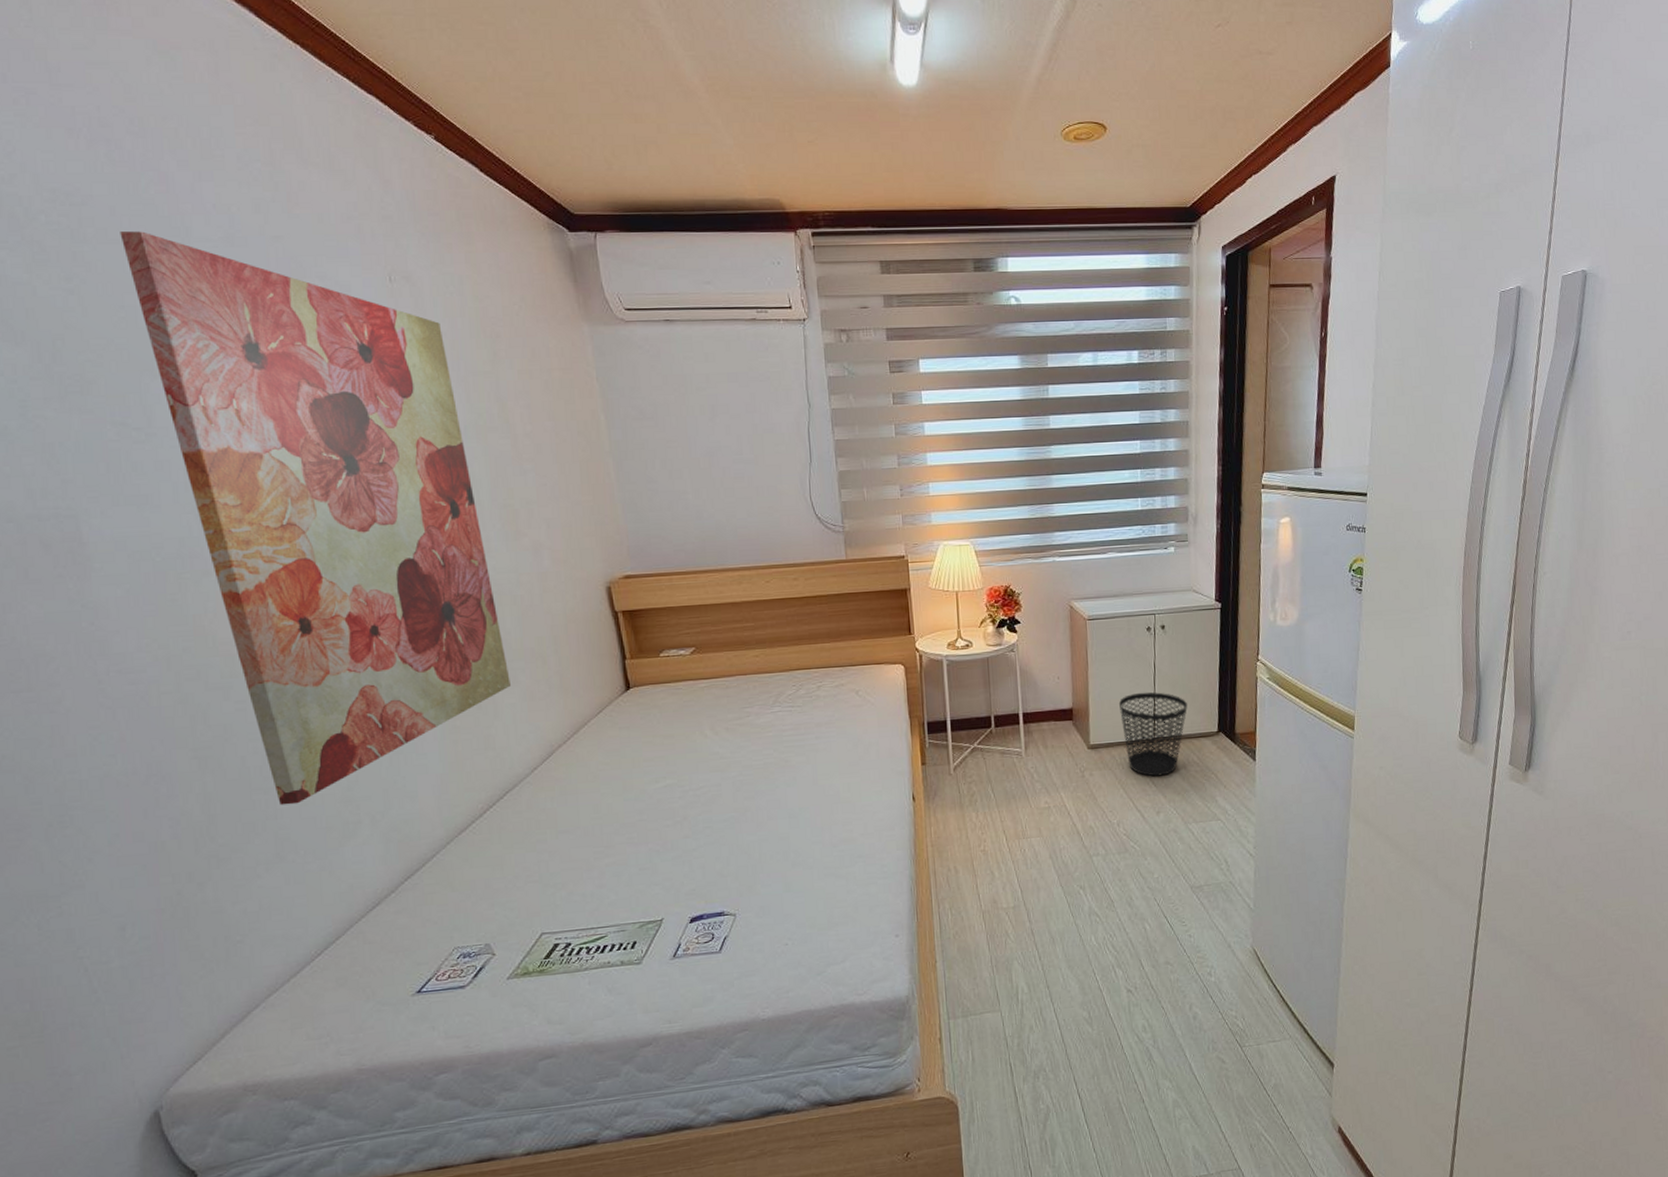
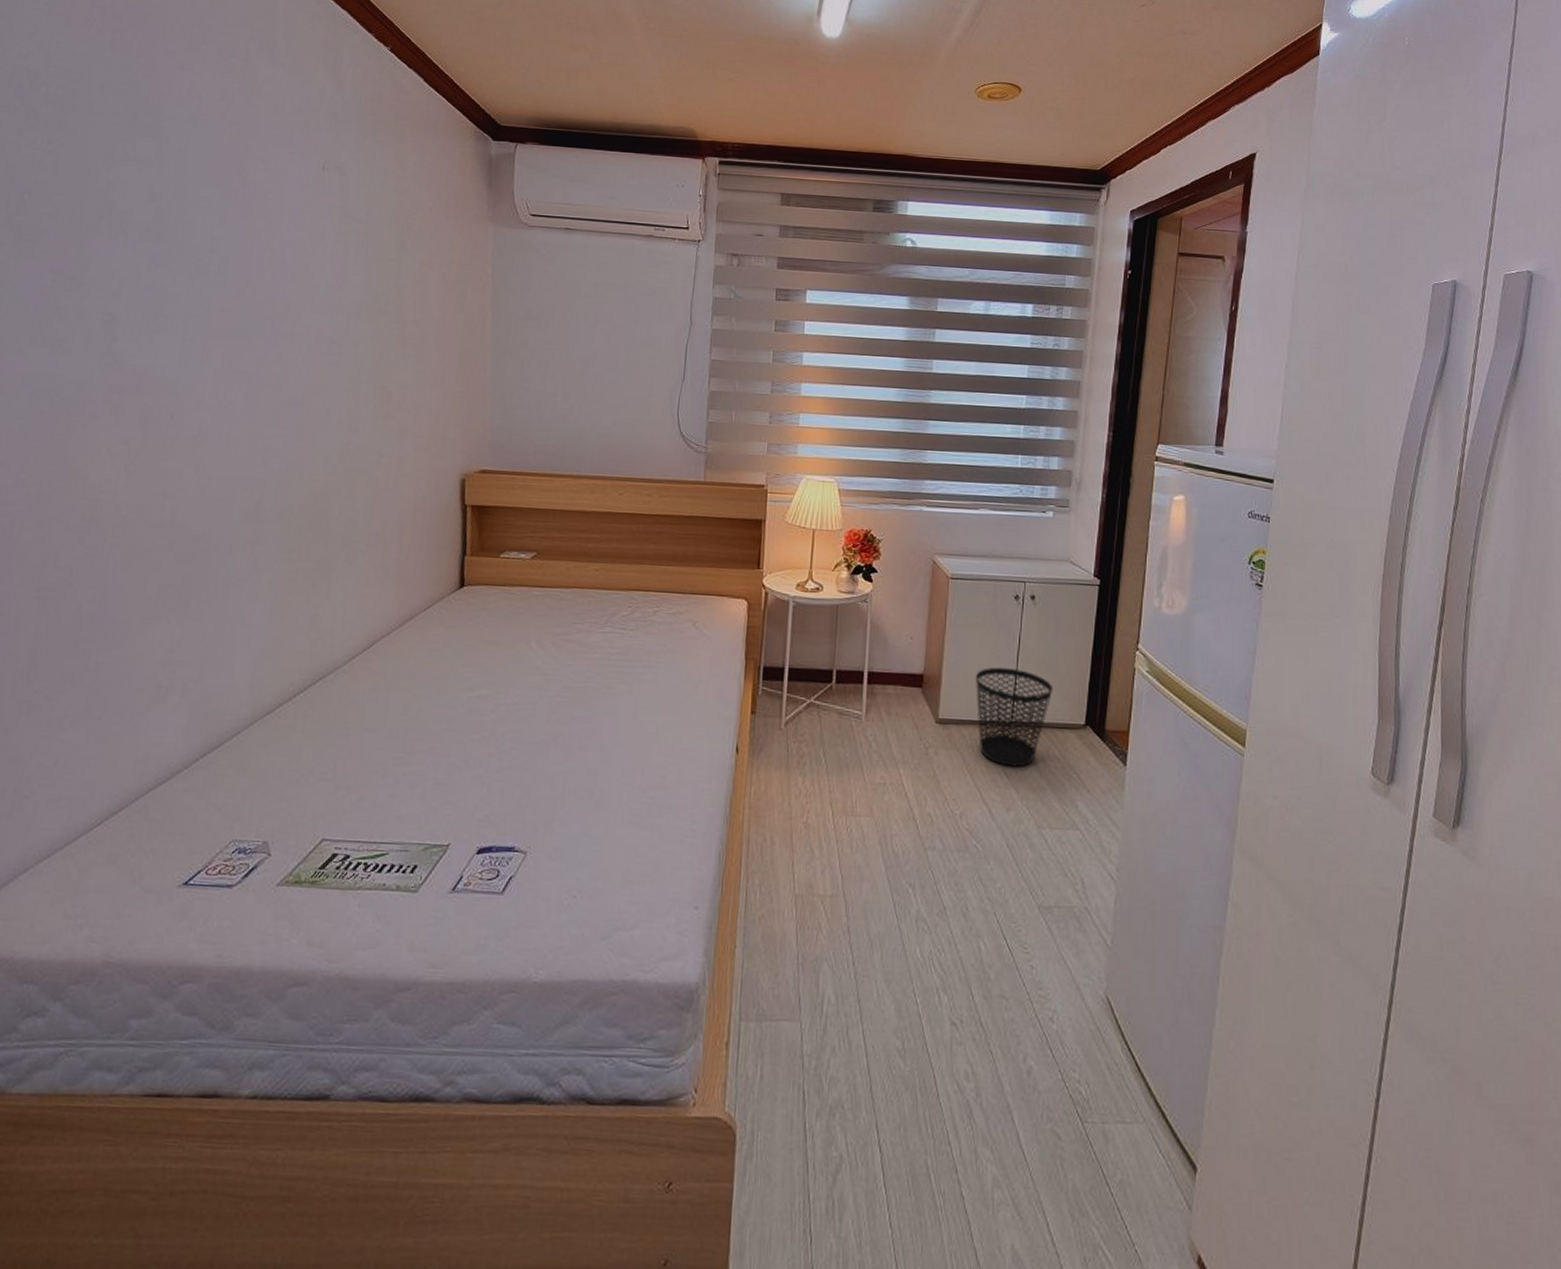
wall art: present [120,231,510,806] -> none [101,106,359,660]

